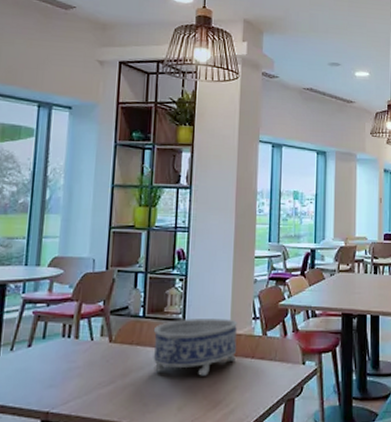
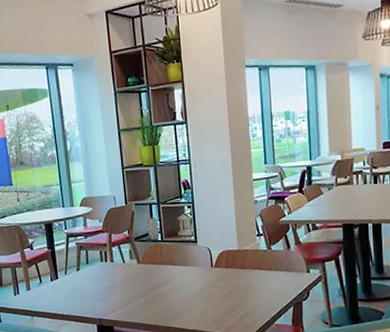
decorative bowl: present [153,319,238,376] -> none [171,237,246,287]

